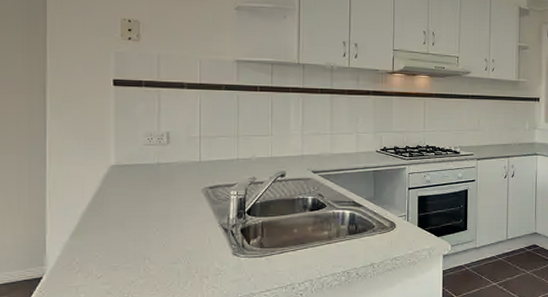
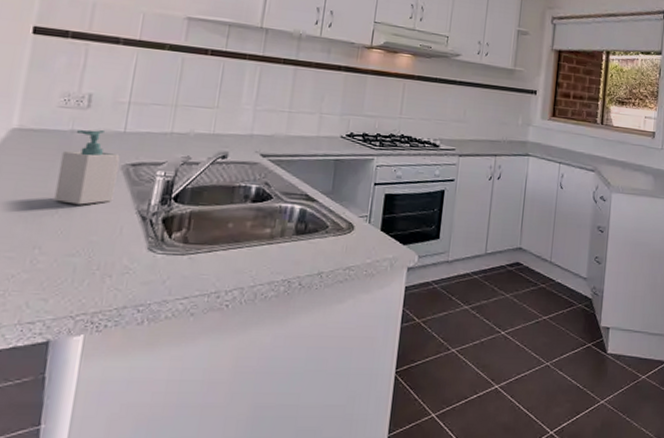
soap bottle: none [153,162,199,223] -> present [54,130,120,205]

